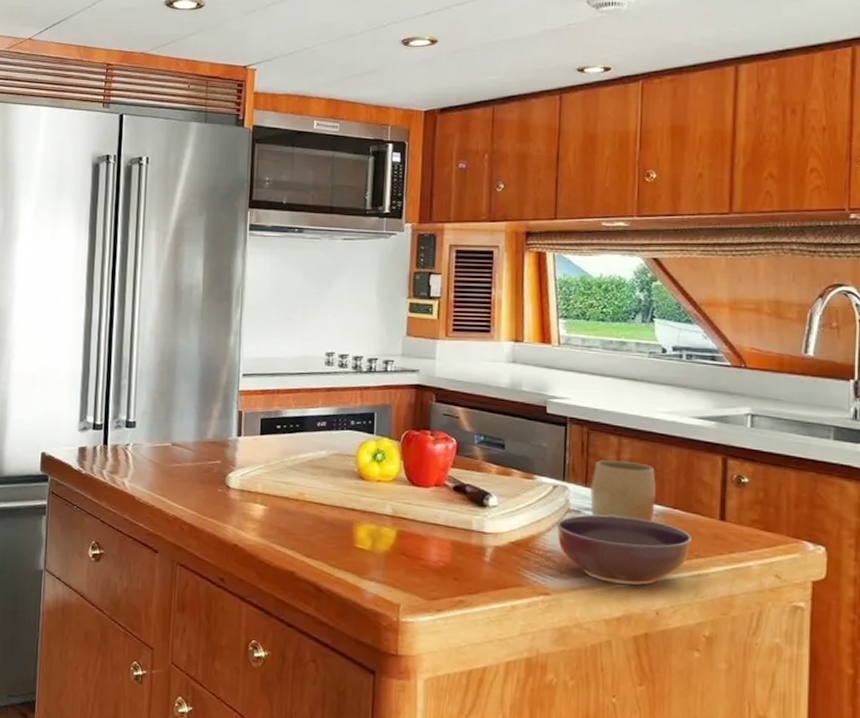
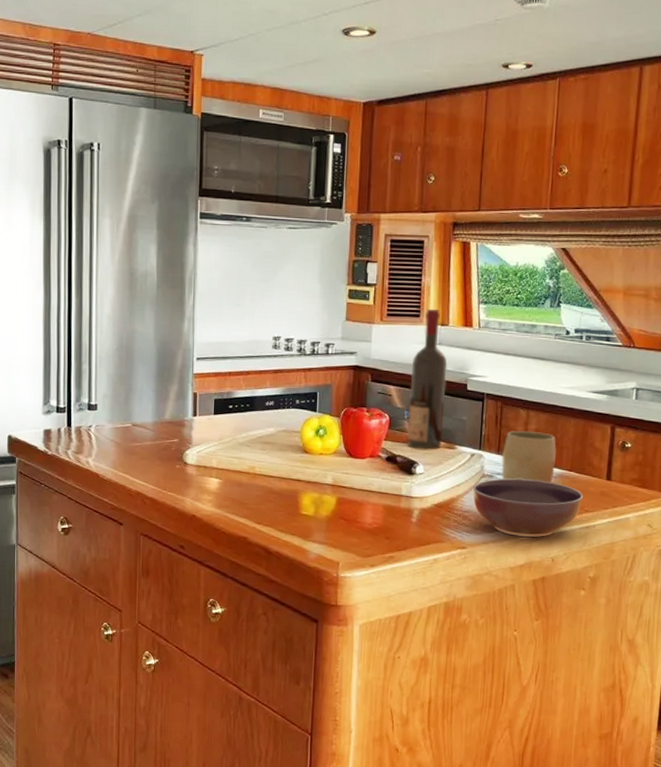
wine bottle: none [477,323,523,481] -> present [407,308,448,452]

